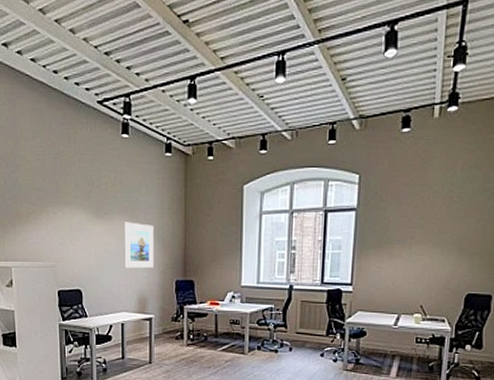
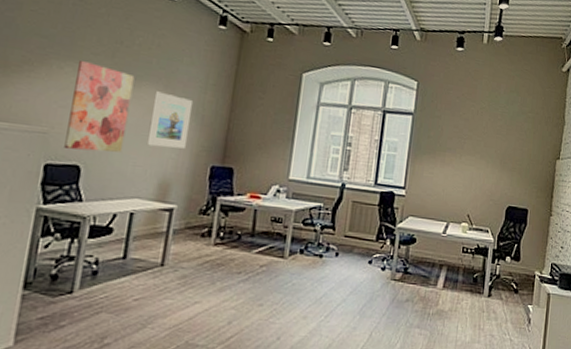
wall art: none [65,205,108,277] -> present [64,61,135,153]

